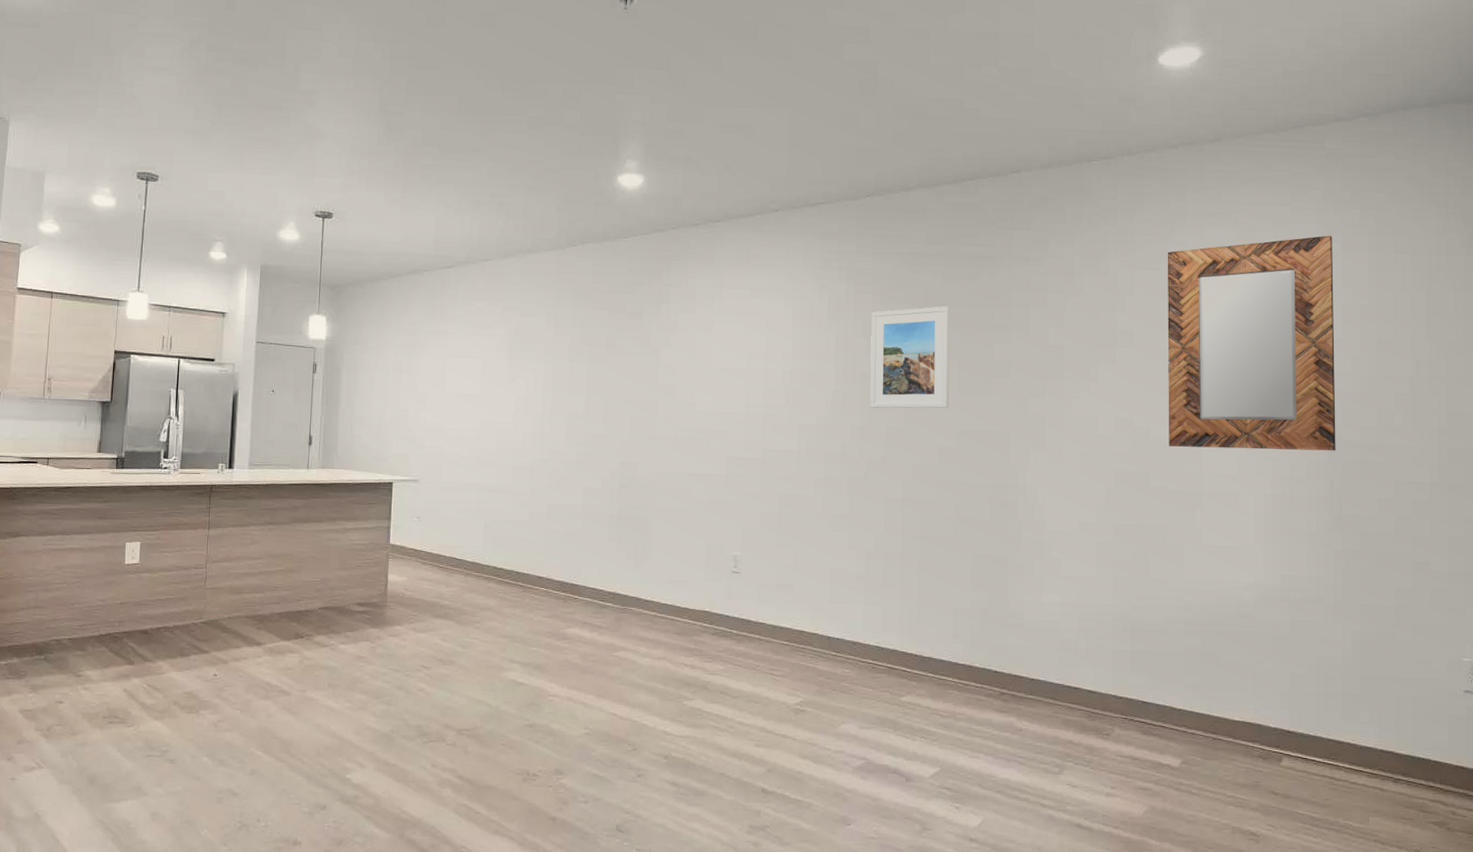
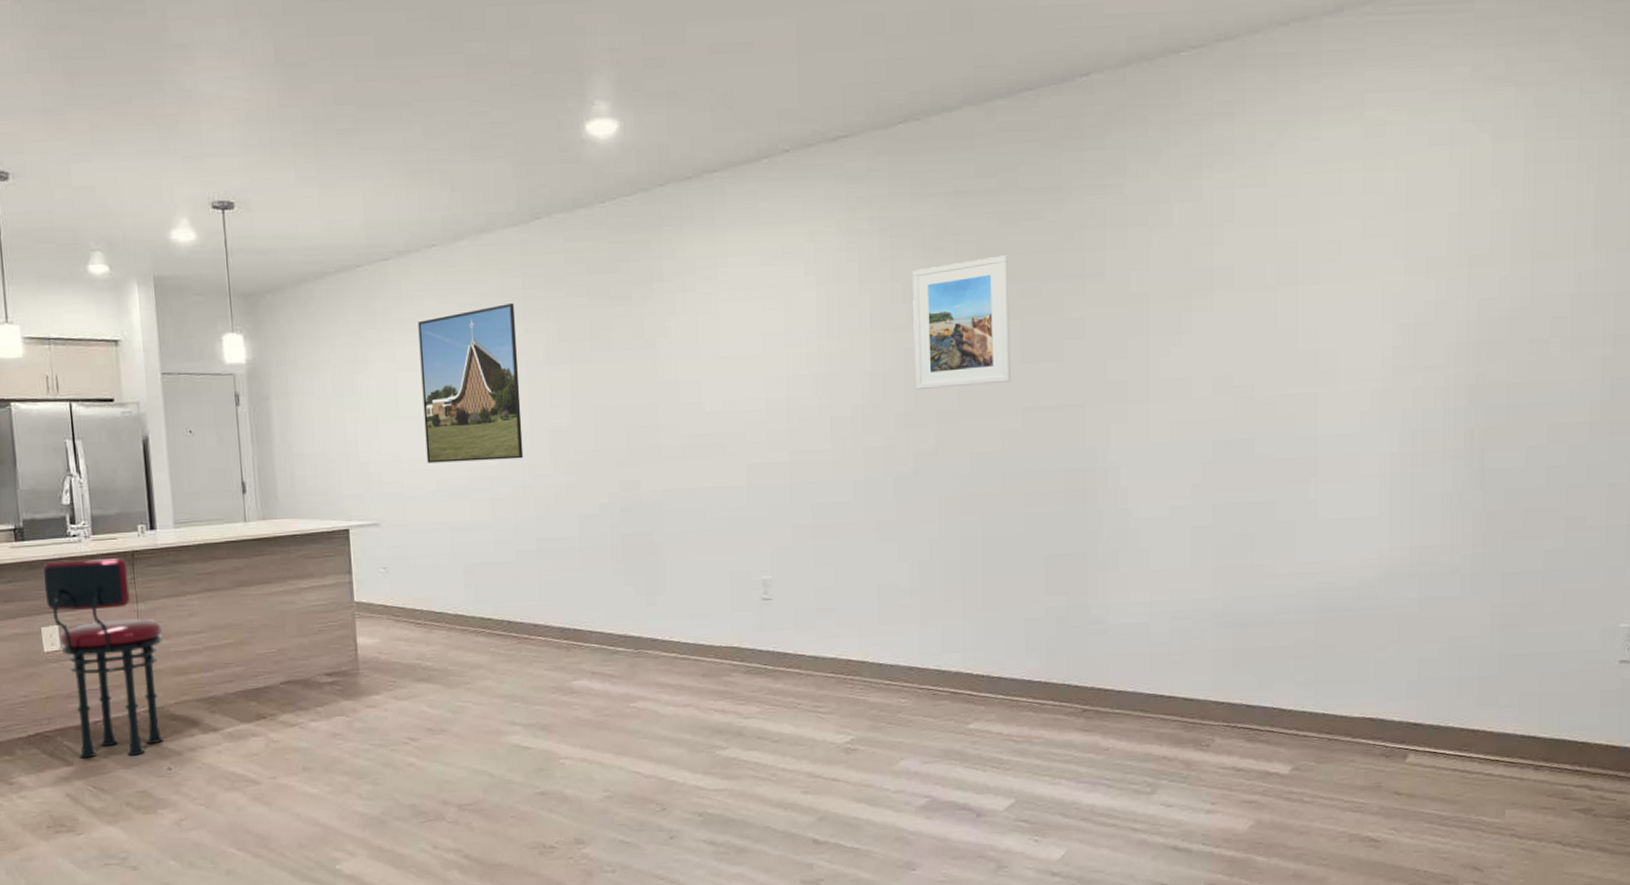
stool: none [133,487,227,661] -> present [42,558,164,759]
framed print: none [463,310,547,437] -> present [418,303,524,463]
home mirror: present [1167,235,1336,451] -> none [1275,123,1481,405]

